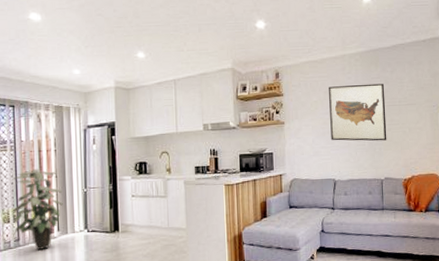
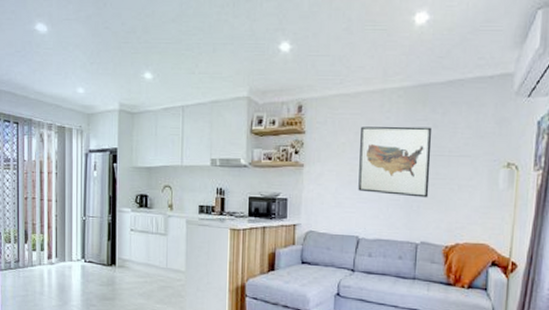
indoor plant: present [12,168,63,251] -> none [13,190,62,275]

